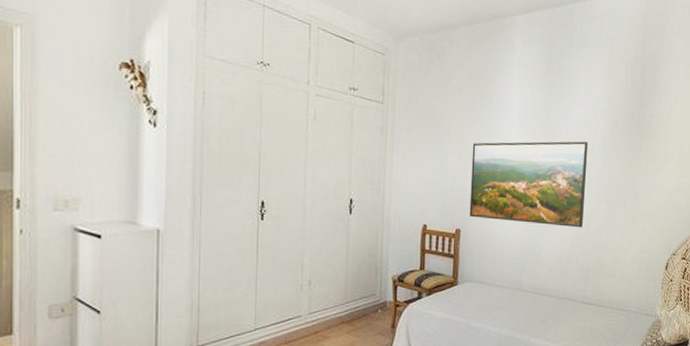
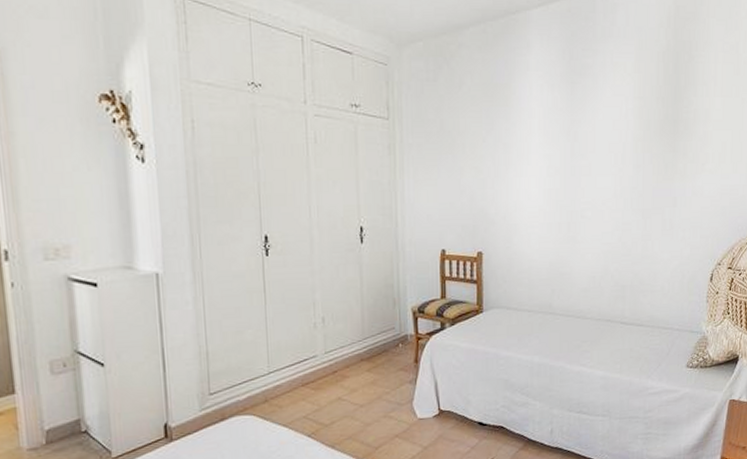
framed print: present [469,141,589,228] -> none [490,146,619,242]

